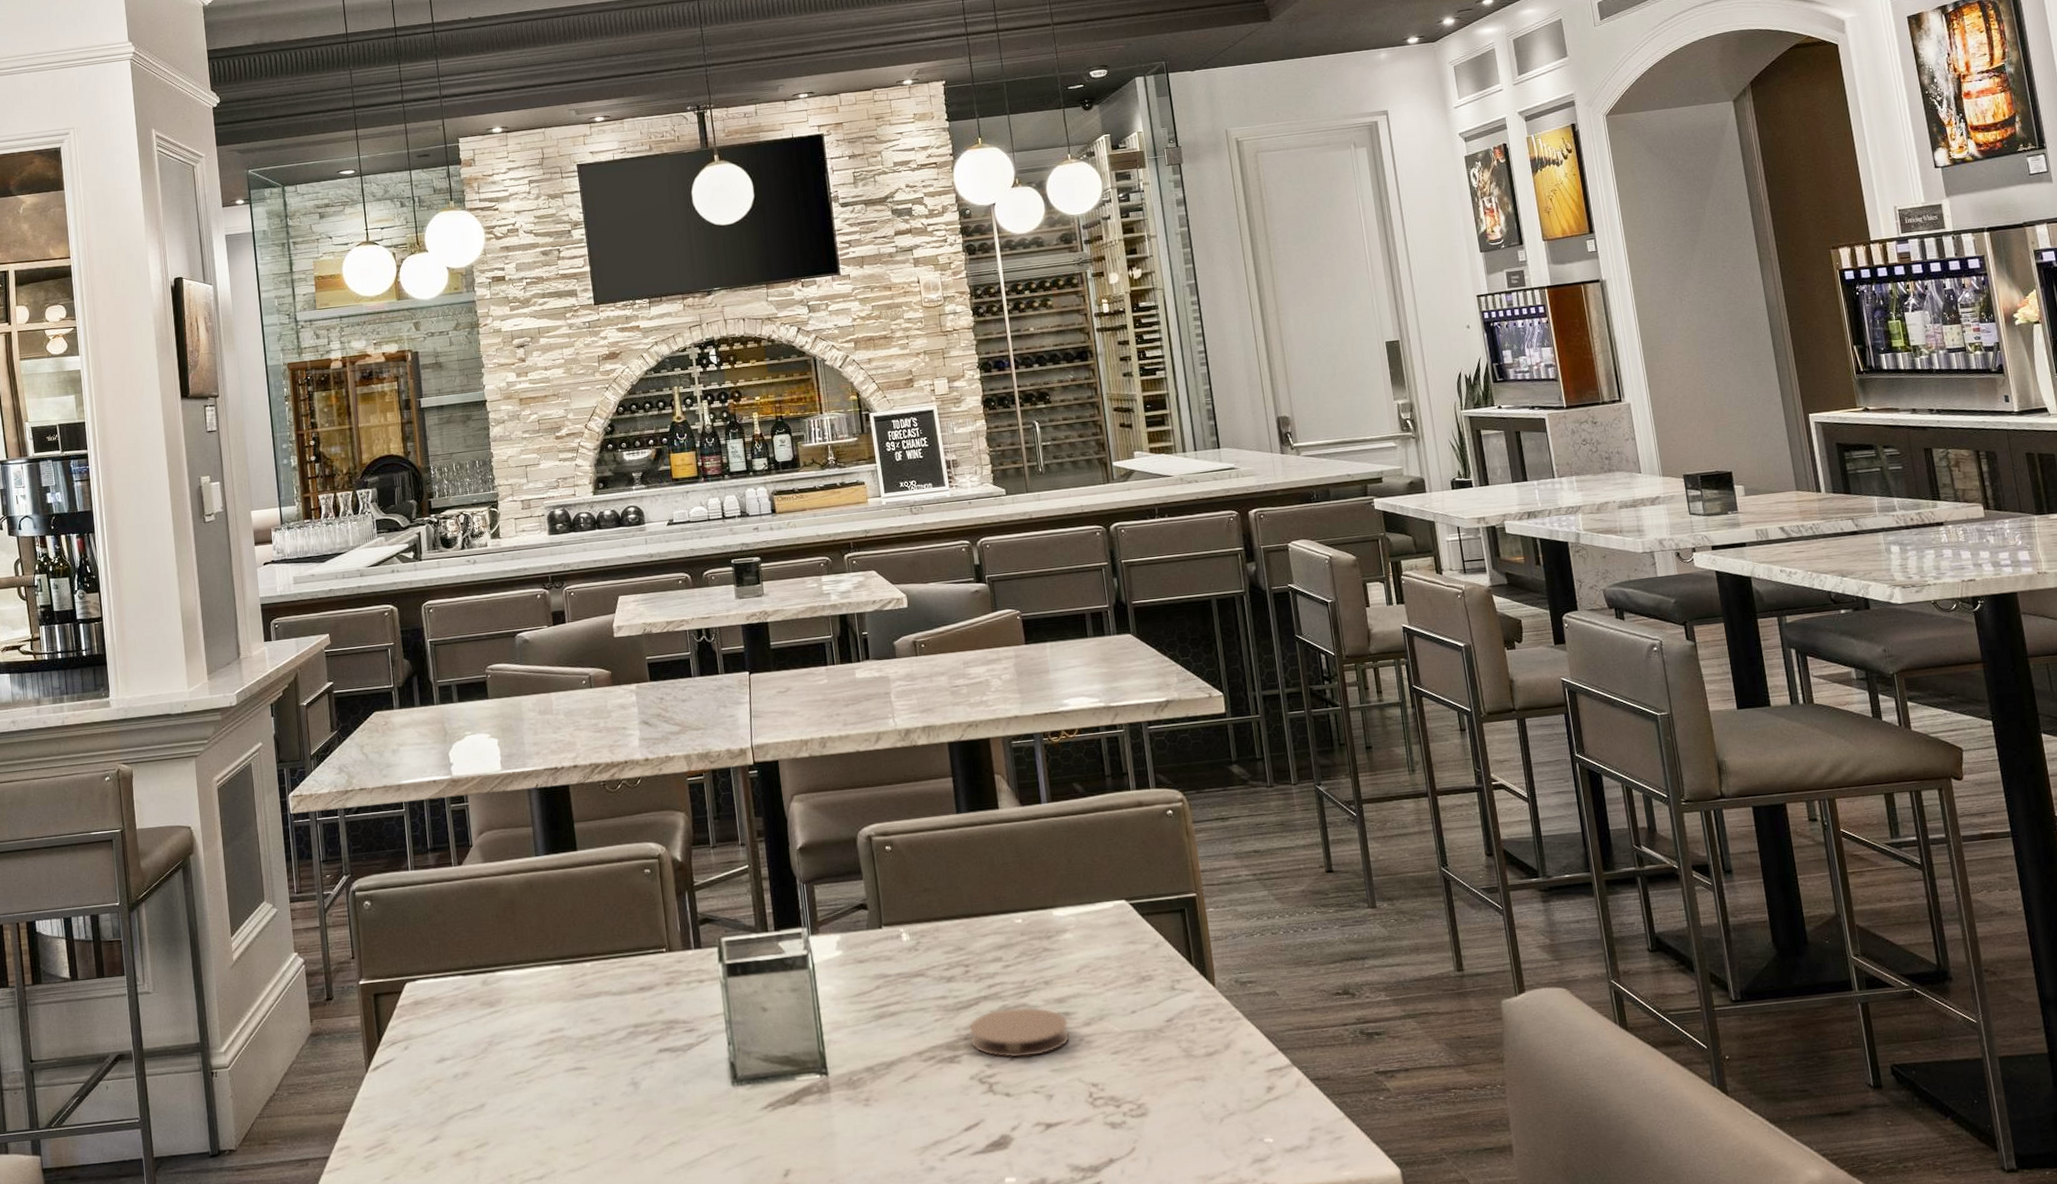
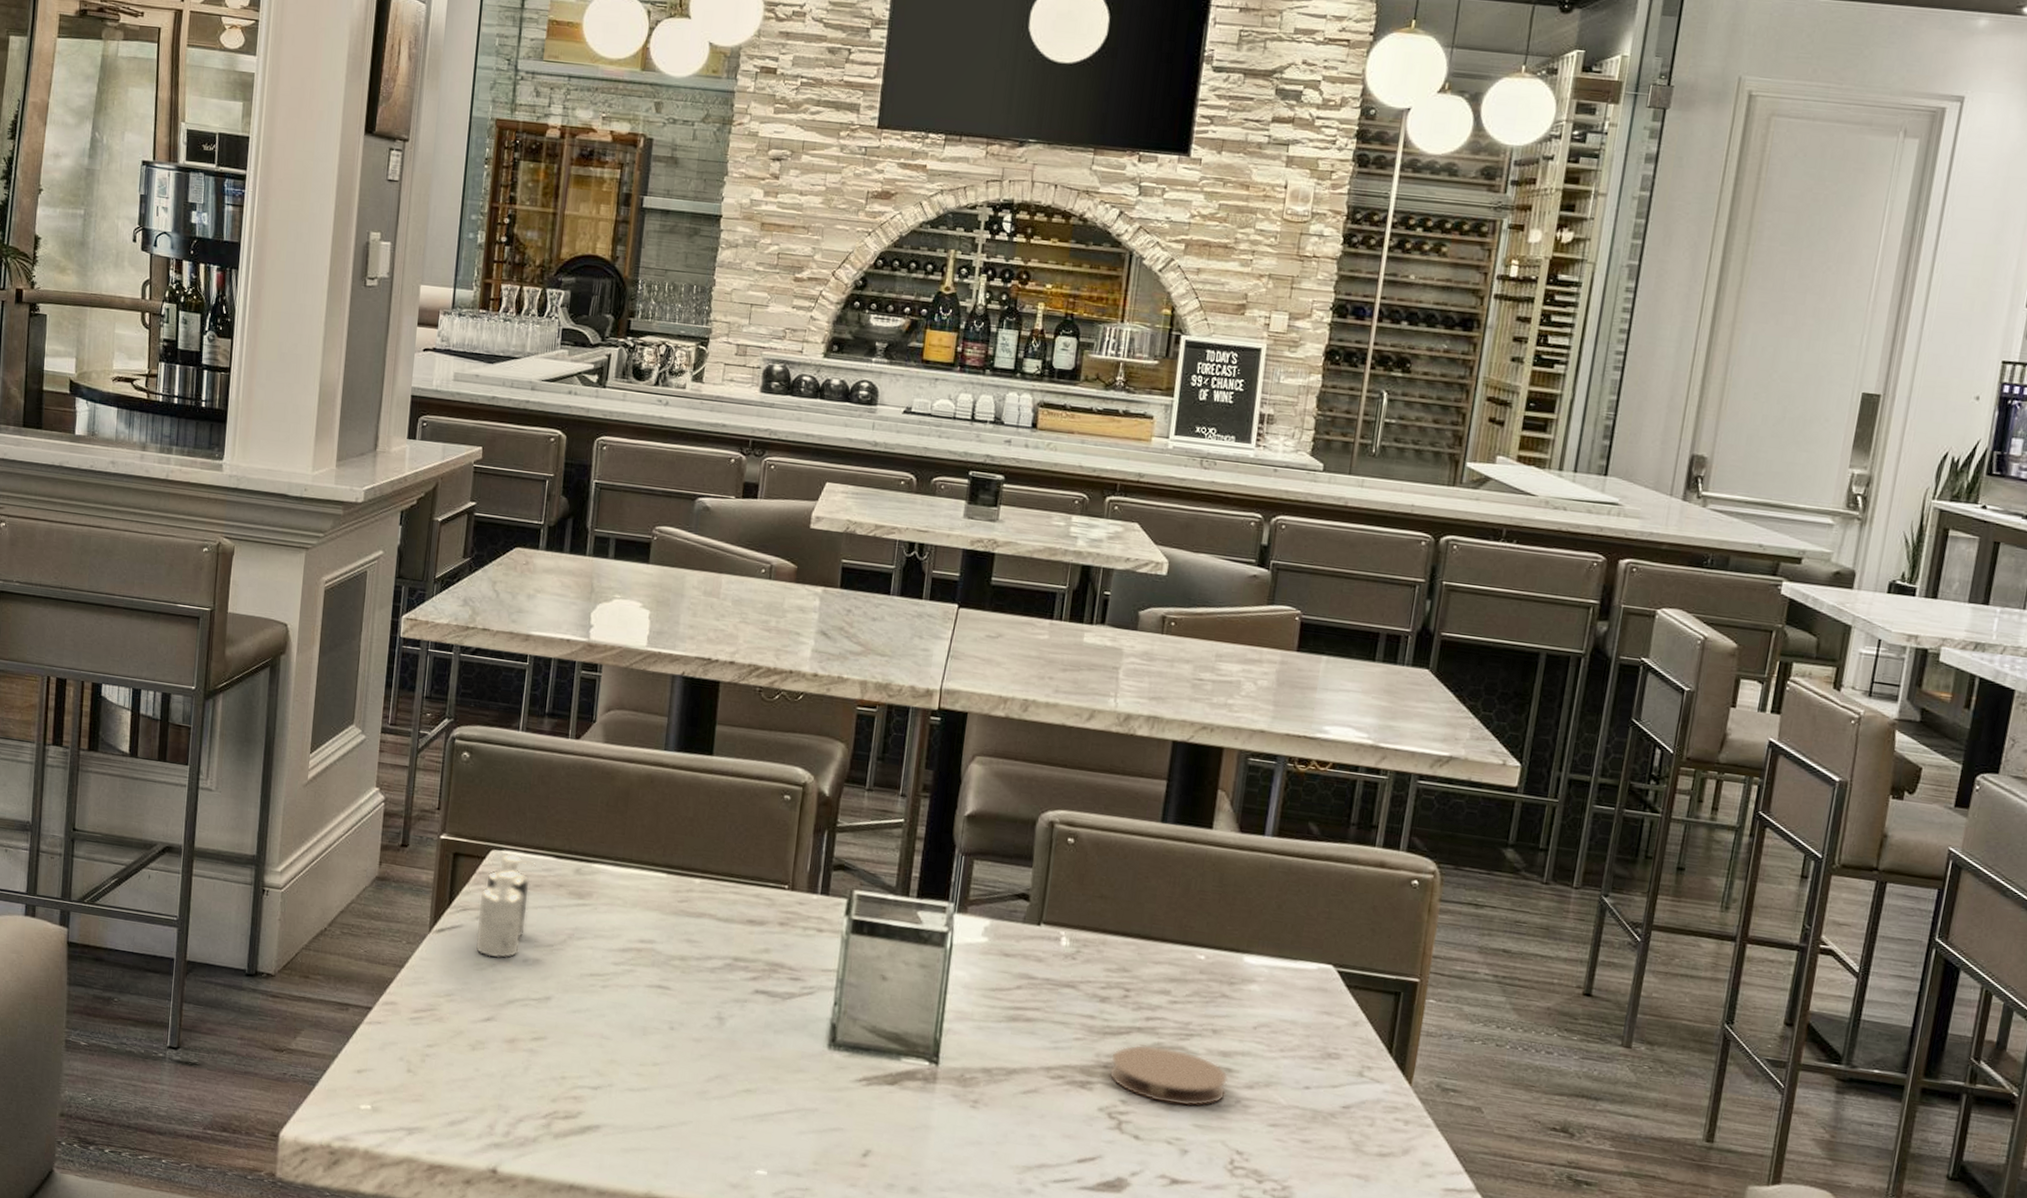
candle: none [404,980,450,1082] -> present [475,852,536,959]

